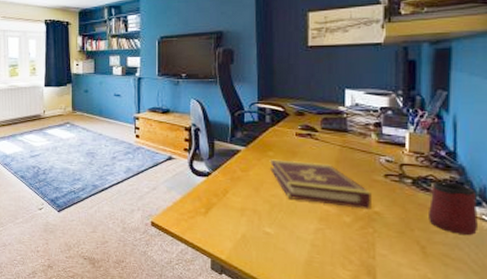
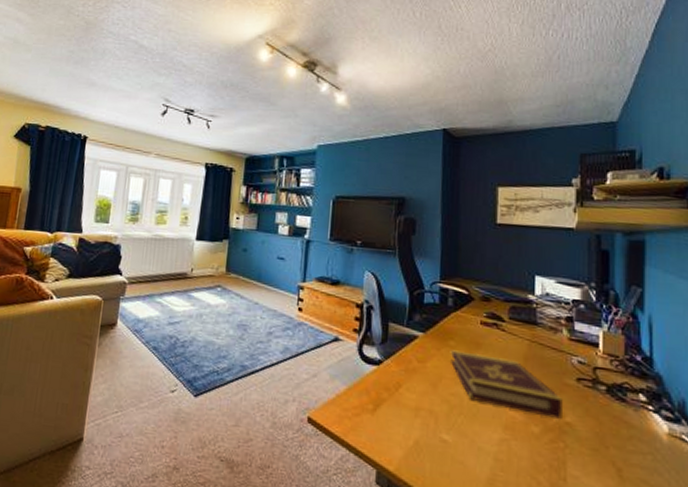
mug: present [429,181,478,236] -> none [625,391,677,459]

